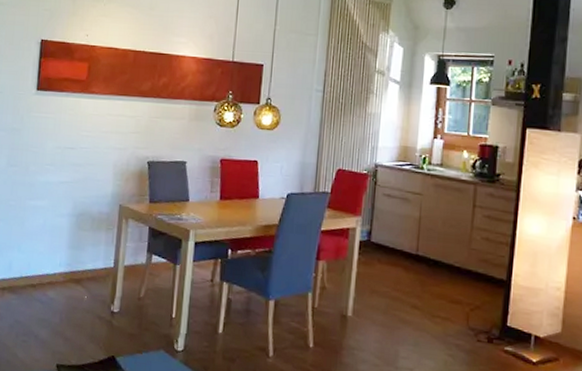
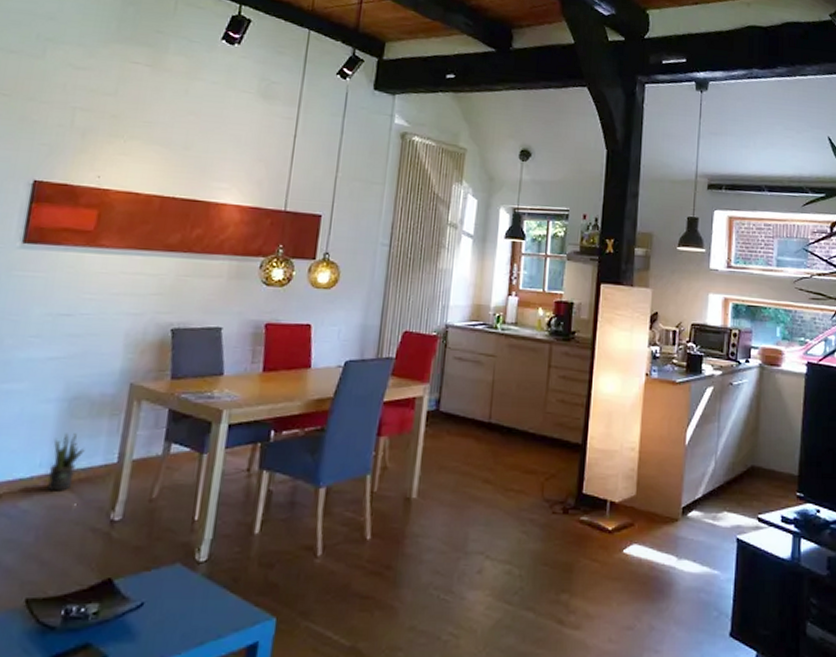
potted plant: none [66,241,90,286] -> present [47,433,85,492]

